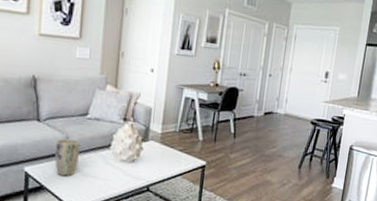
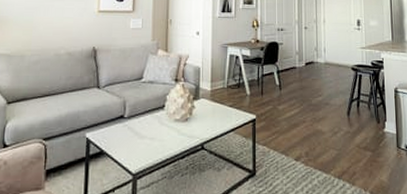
plant pot: present [54,138,80,176] -> none [113,103,136,139]

